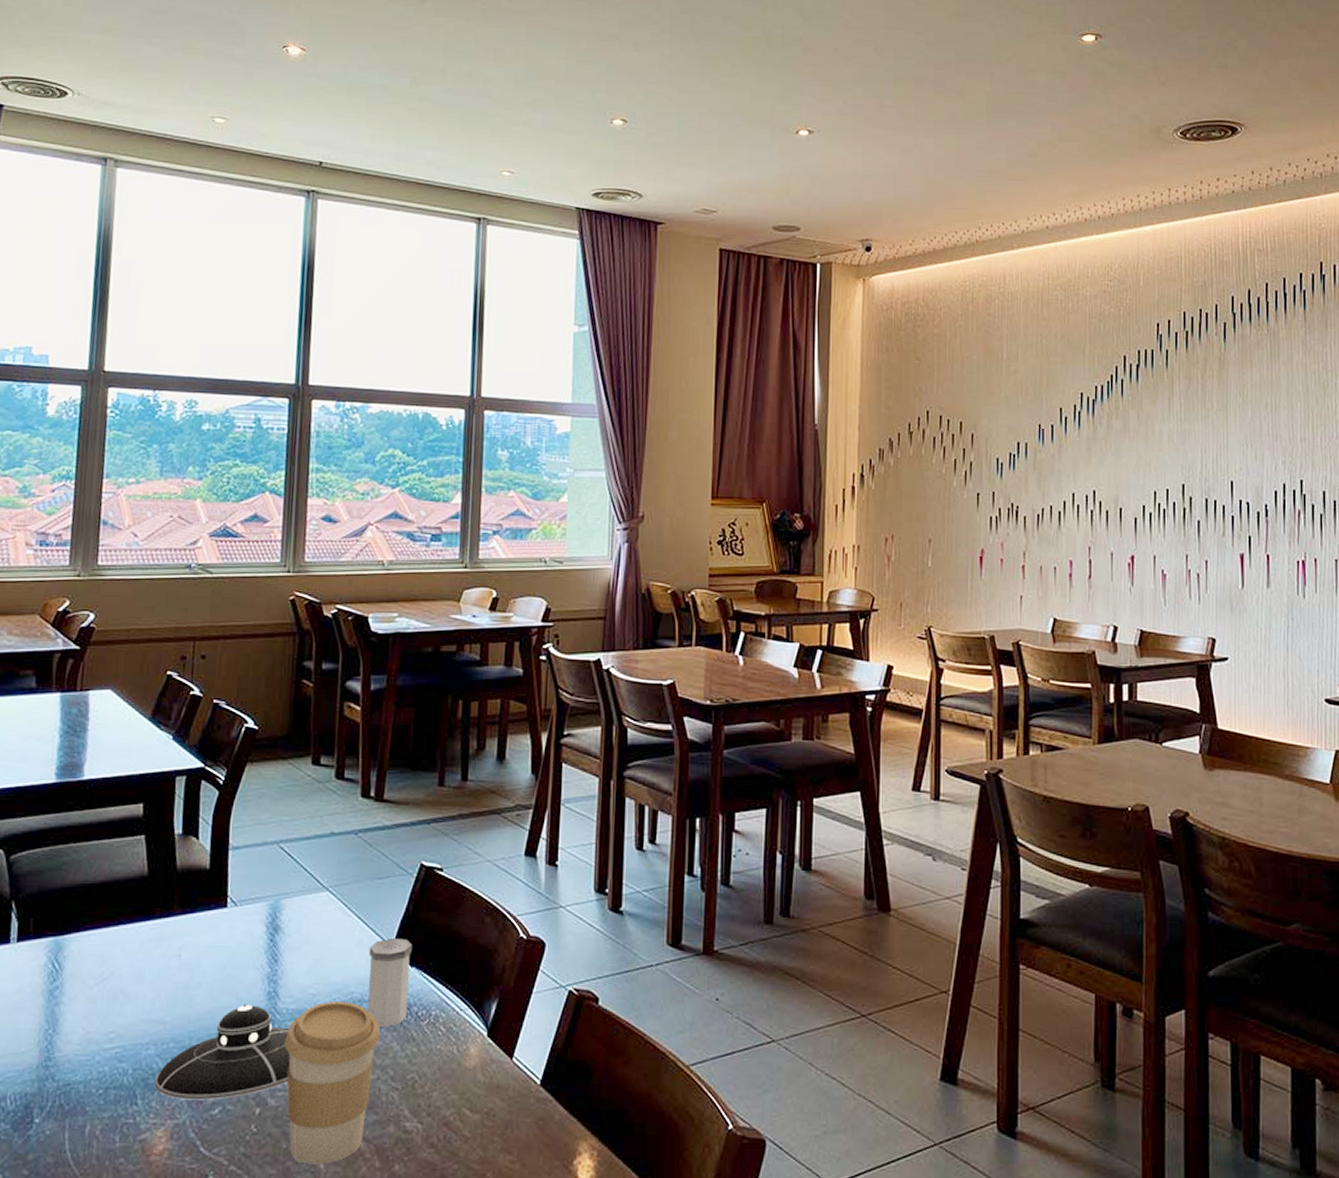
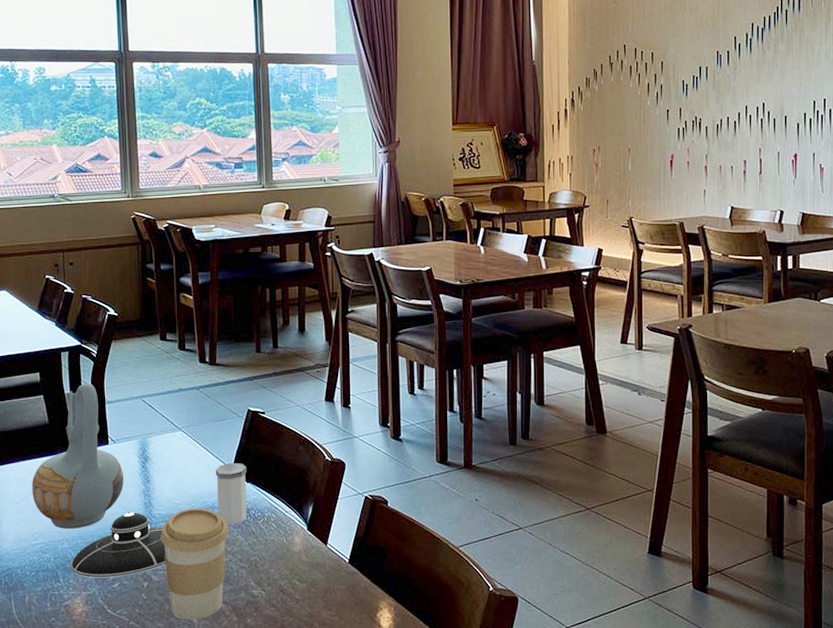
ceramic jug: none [113,820,244,1027] -> present [32,383,124,529]

